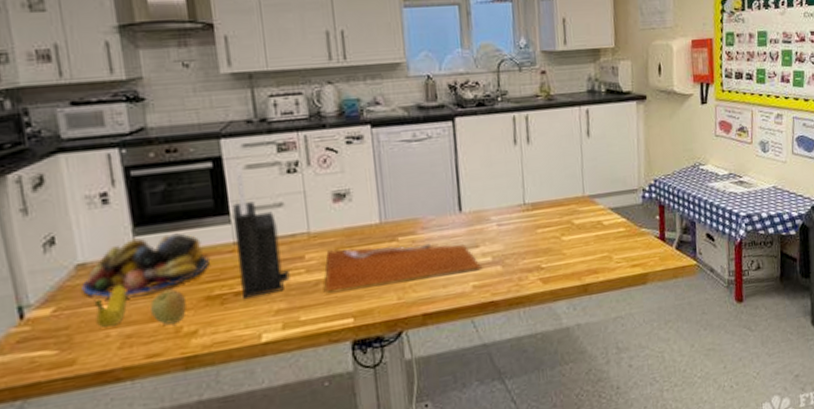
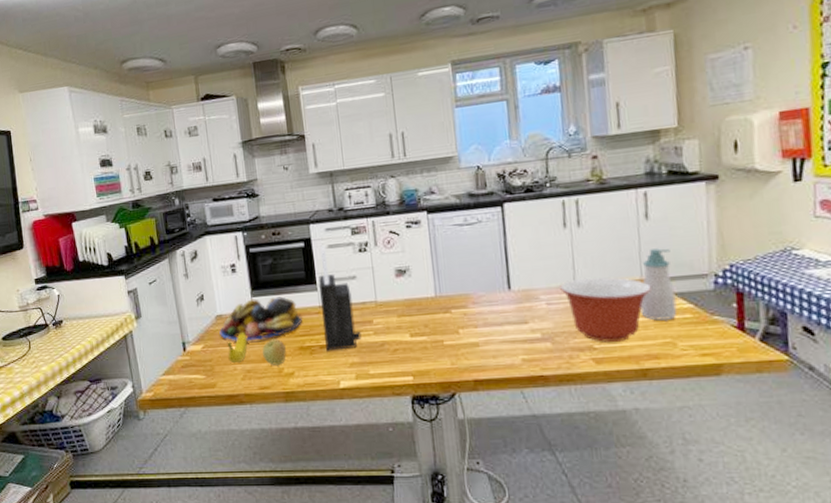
cutting board: present [325,243,481,291] -> none [389,316,531,351]
mixing bowl: none [510,194,592,261] -> present [560,276,651,342]
soap bottle: none [582,165,613,236] -> present [640,248,677,322]

